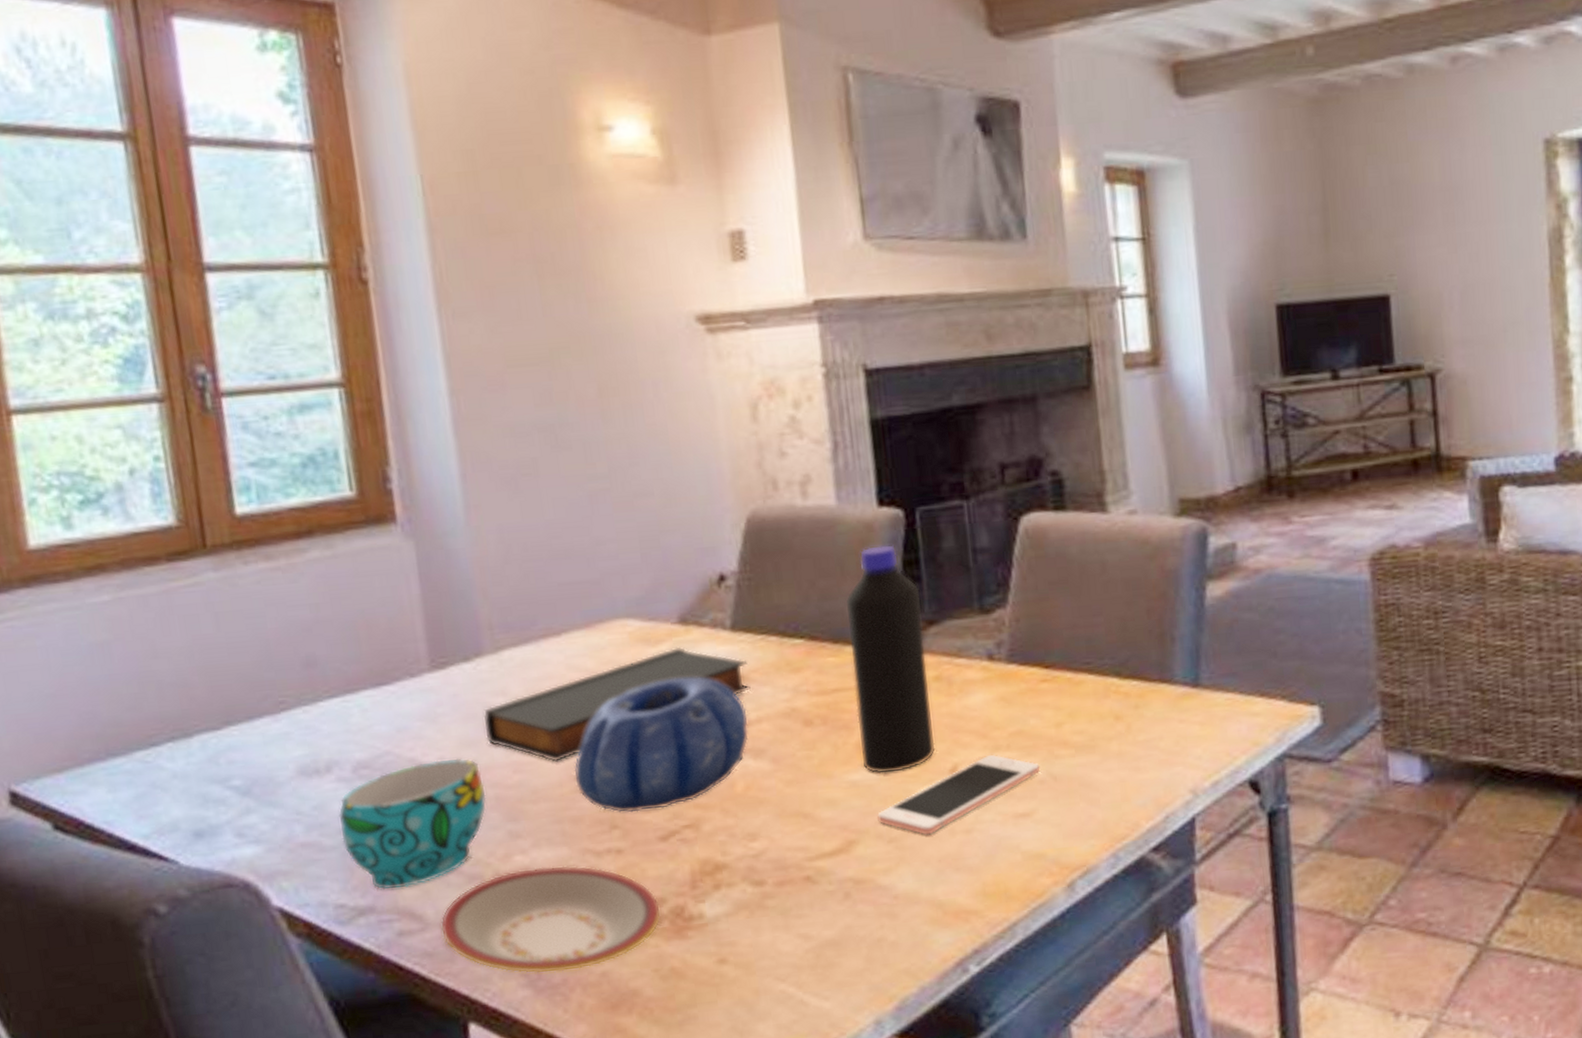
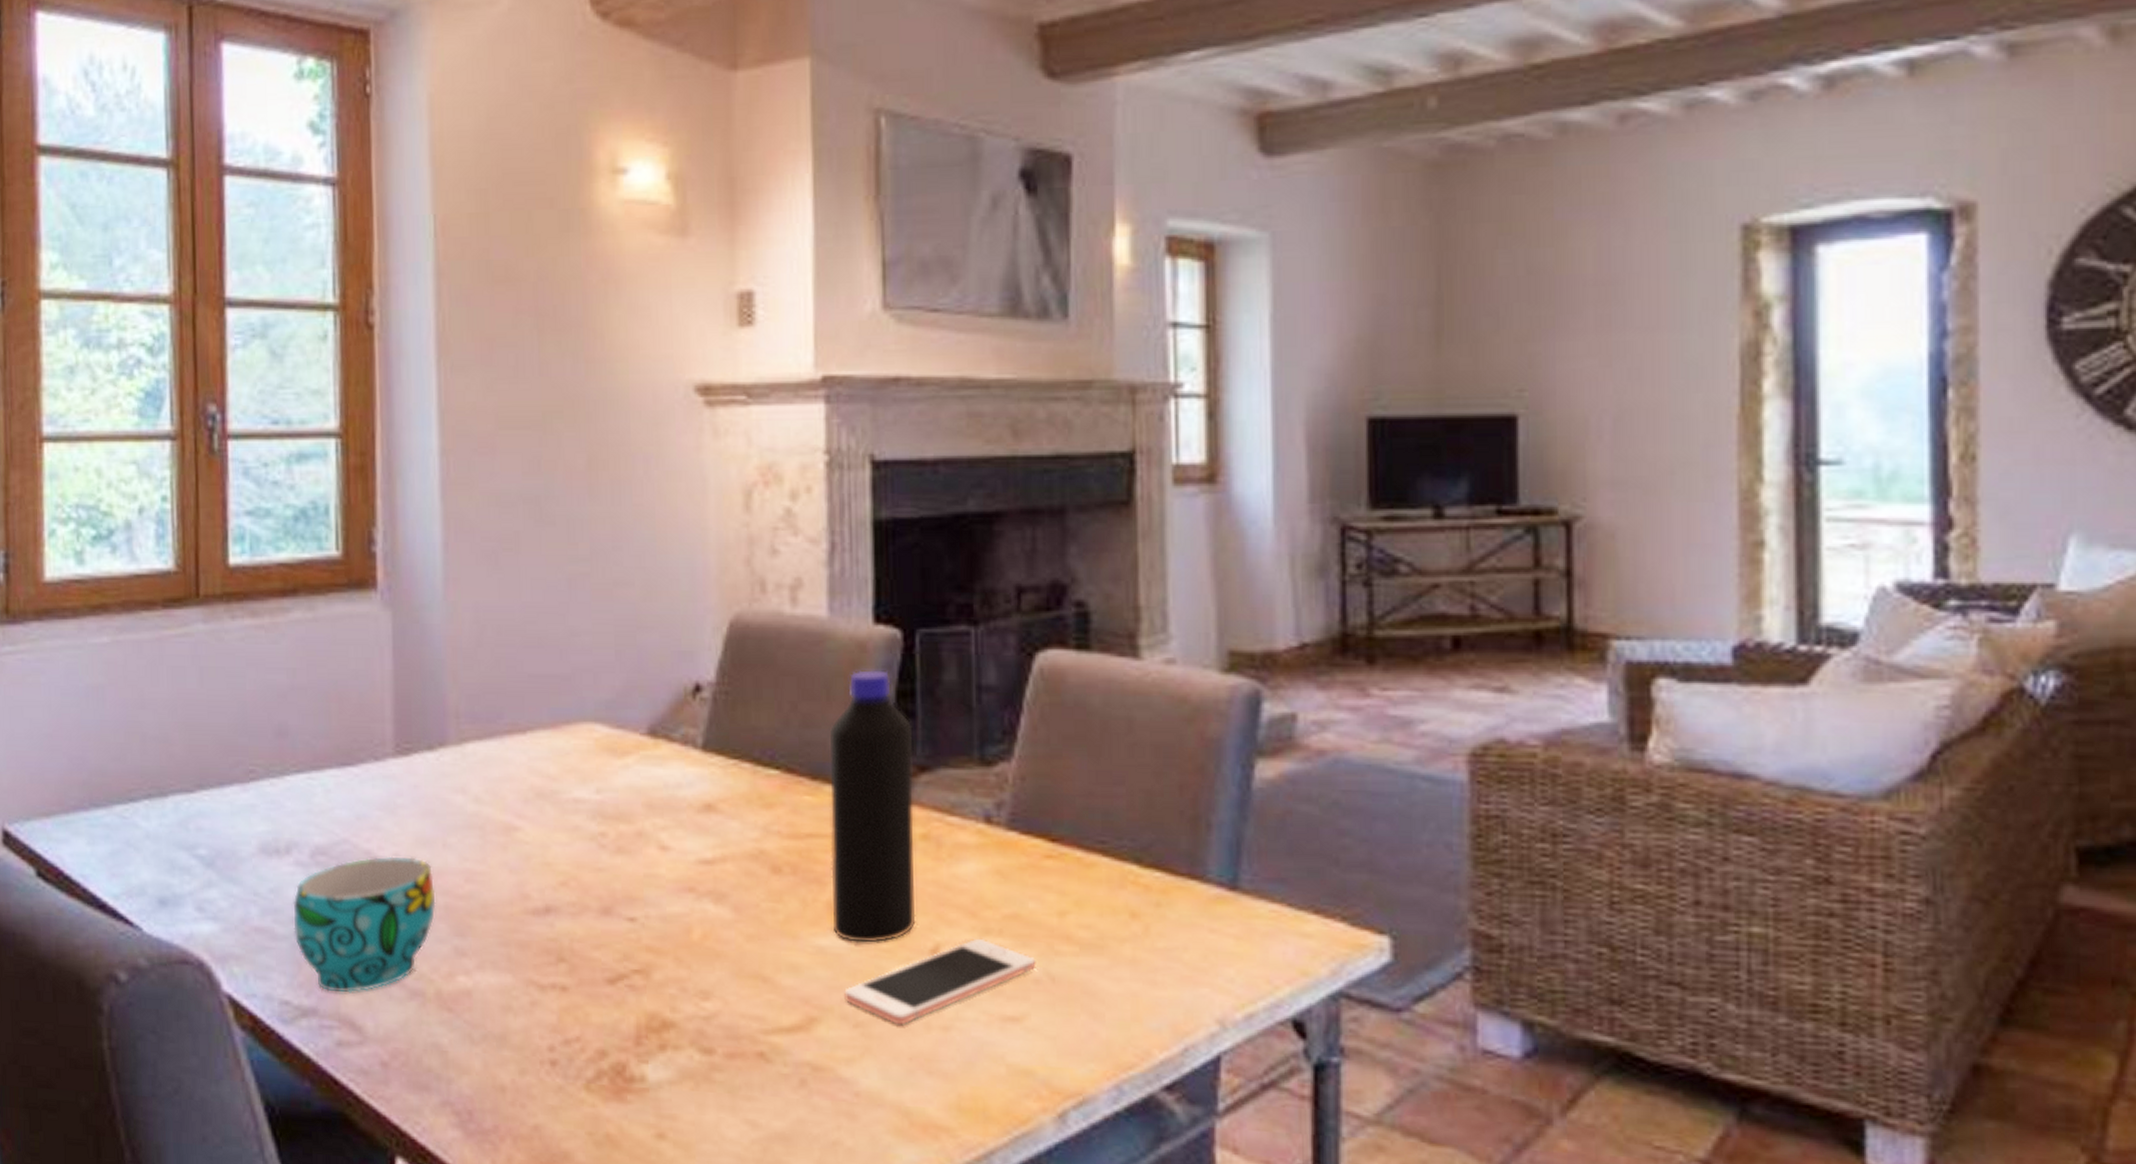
plate: present [440,865,662,974] -> none [378,992,602,1118]
book: present [483,646,751,762] -> none [440,761,718,876]
decorative bowl: present [574,677,749,813] -> none [526,798,712,946]

